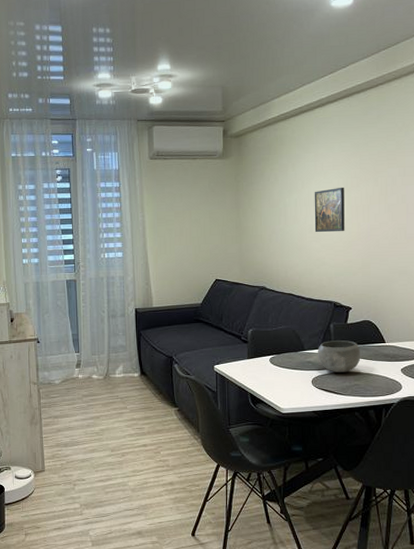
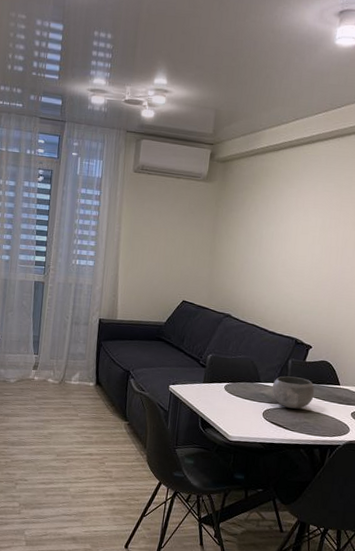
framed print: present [314,187,345,233] -> none [287,226,322,270]

